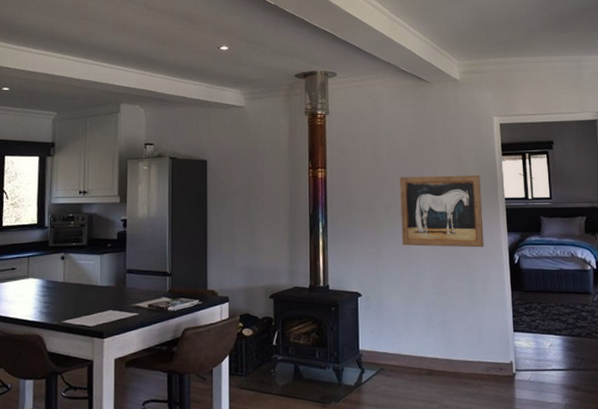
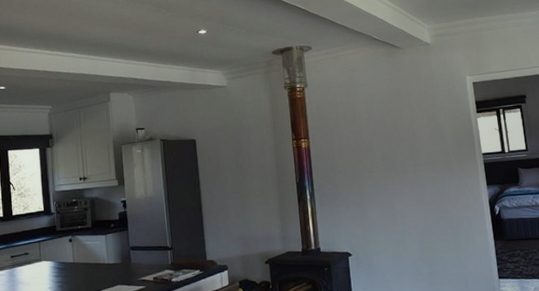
wall art: present [400,175,484,248] -> none [380,133,465,206]

